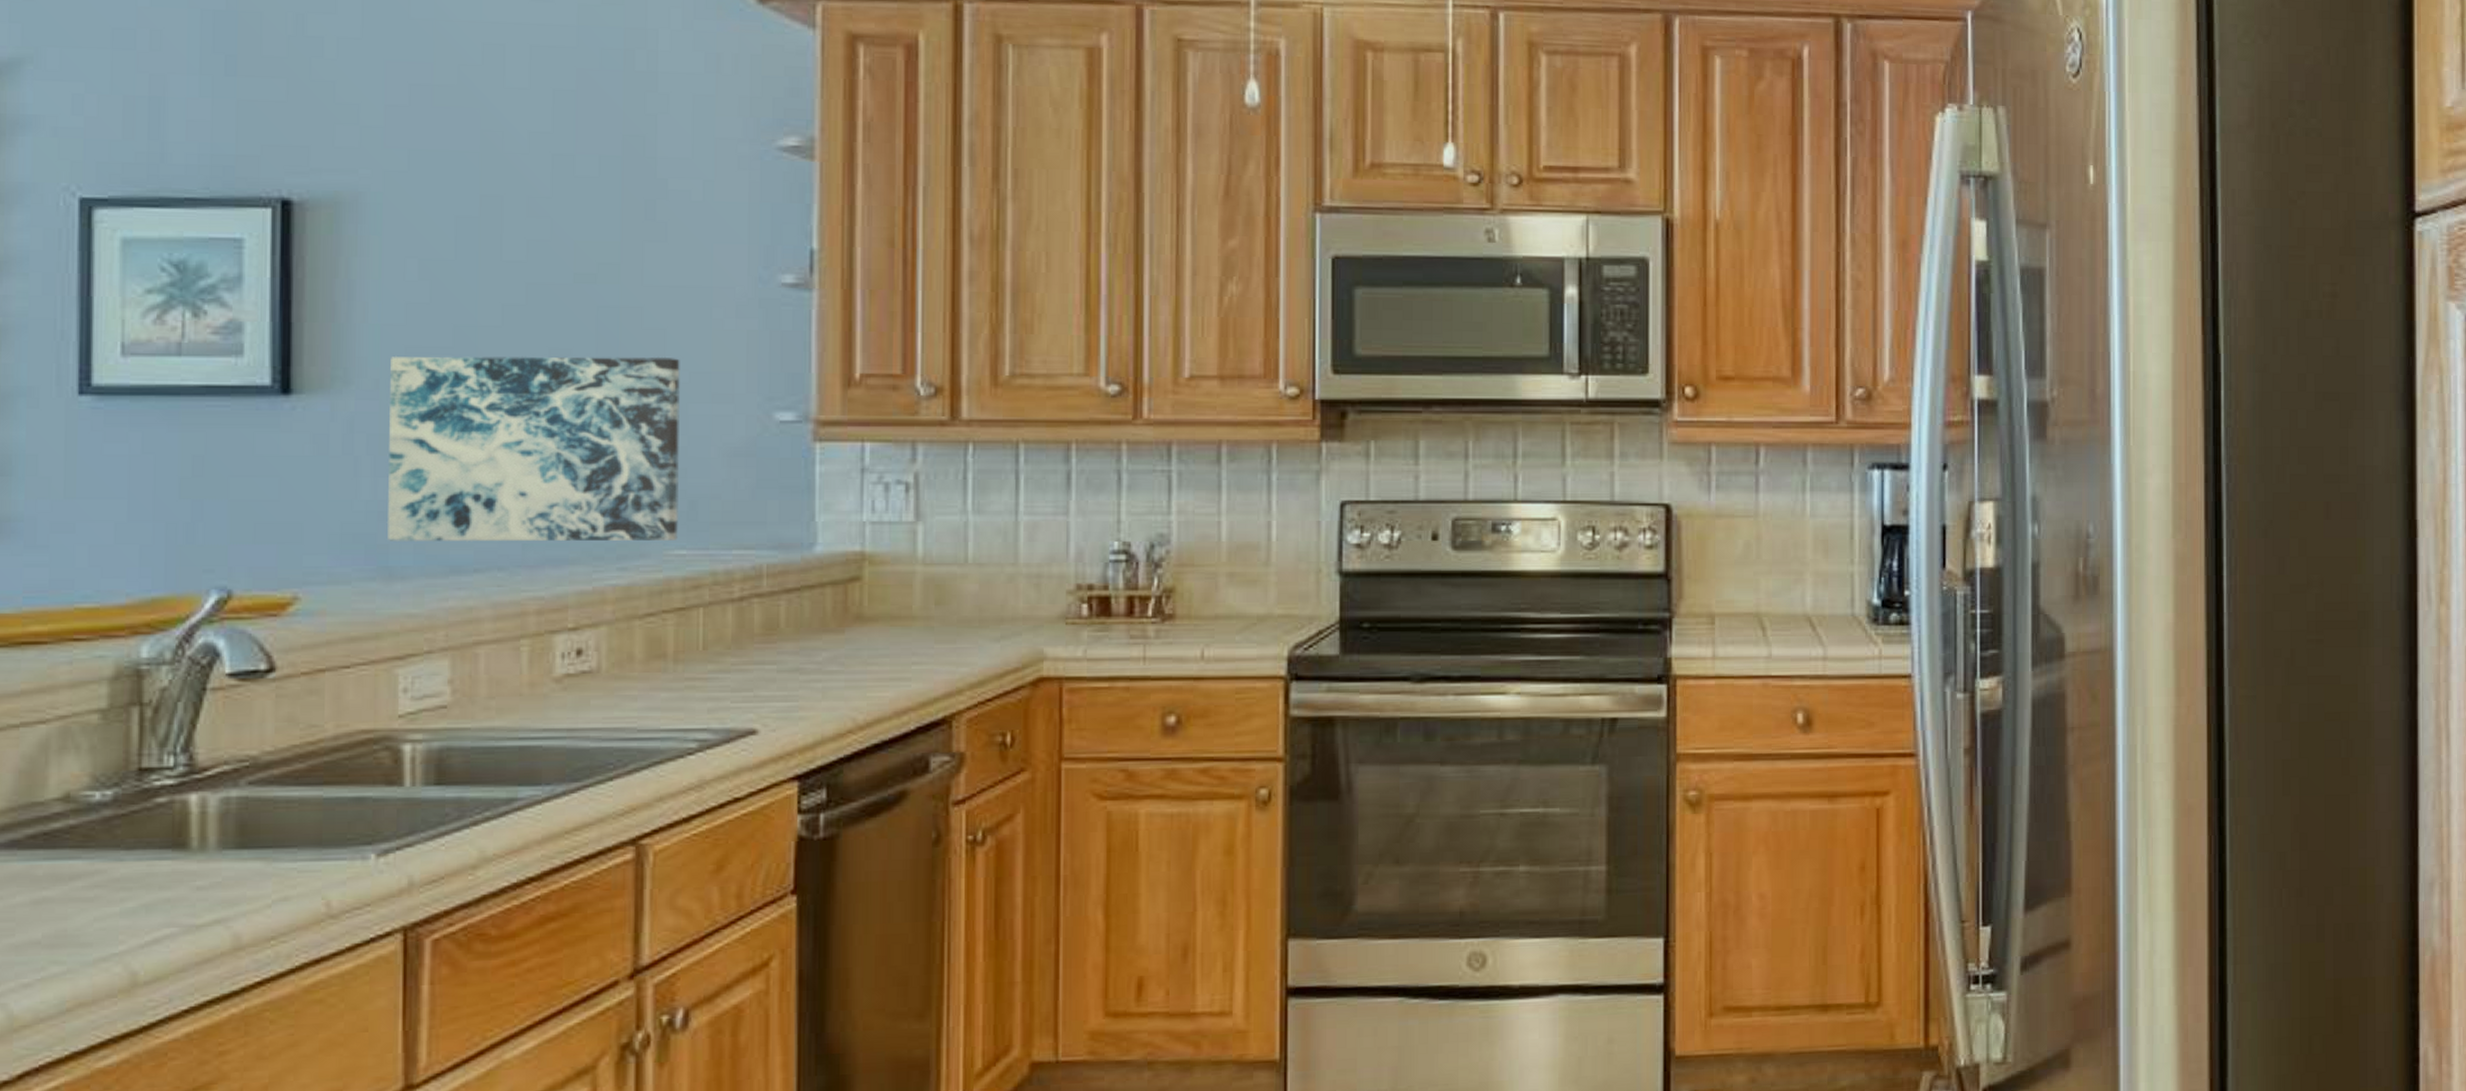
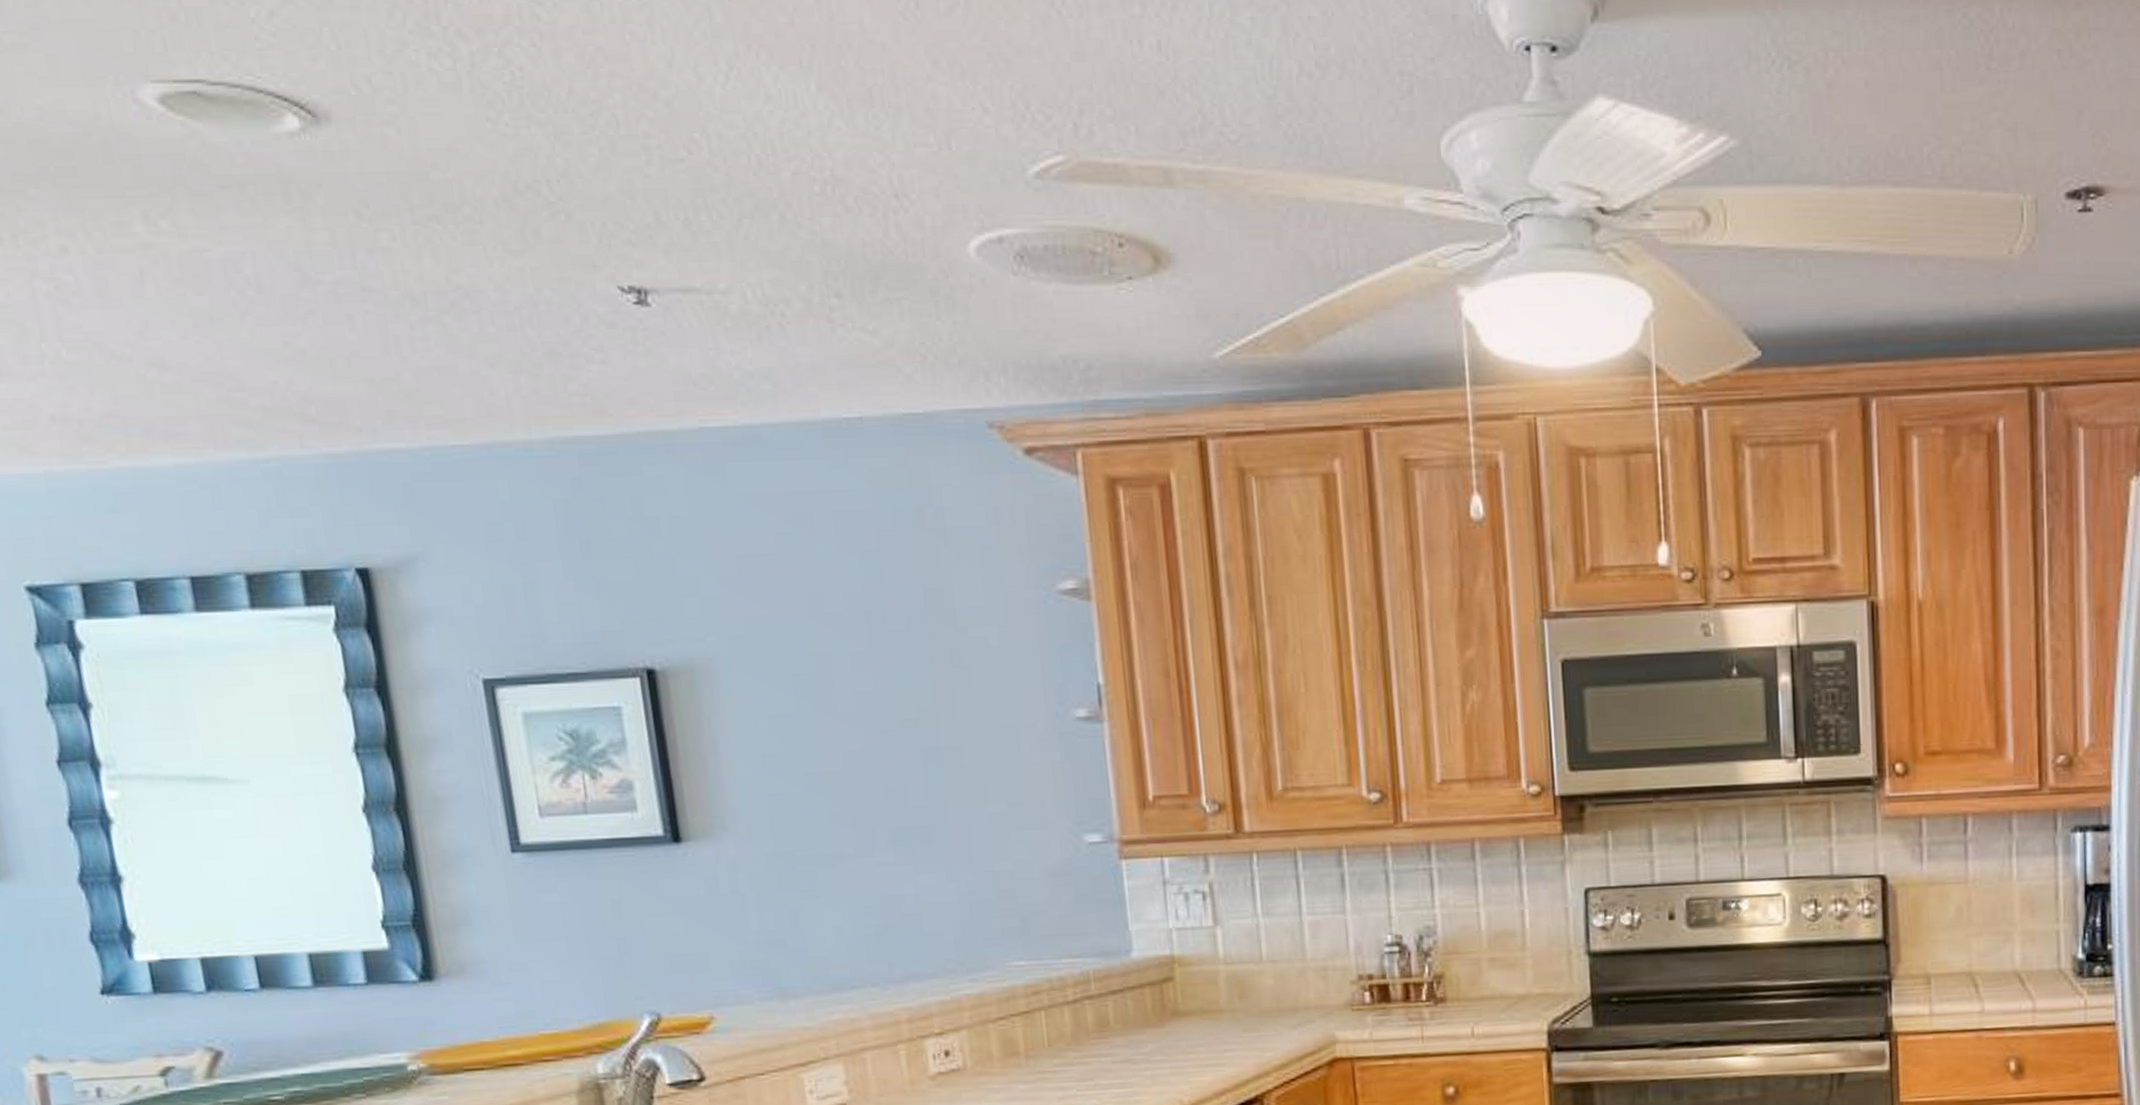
wall art: present [386,355,680,542] -> none [757,790,1016,966]

